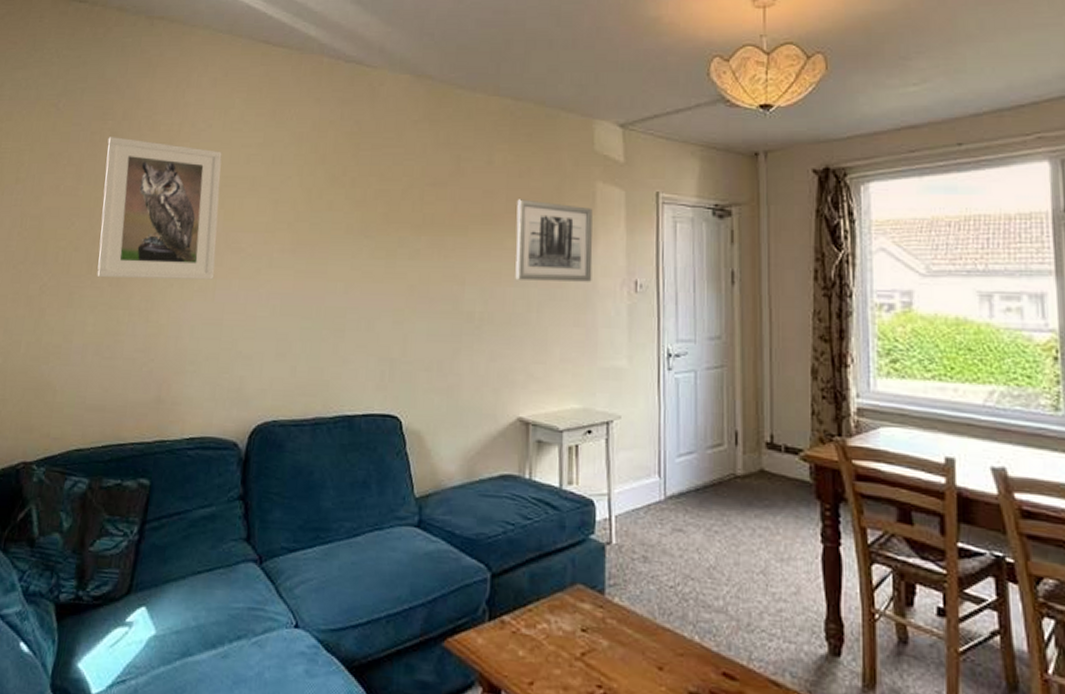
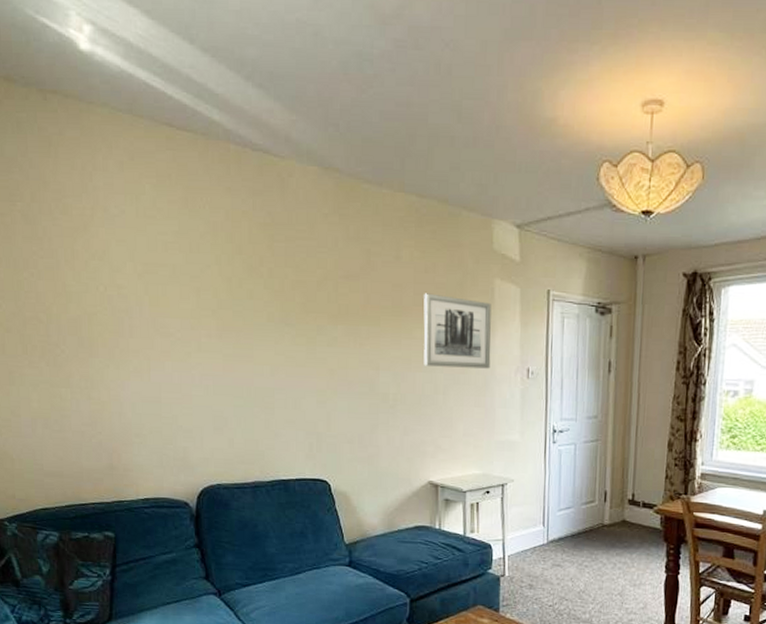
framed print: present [97,137,222,280] -> none [20,219,148,362]

